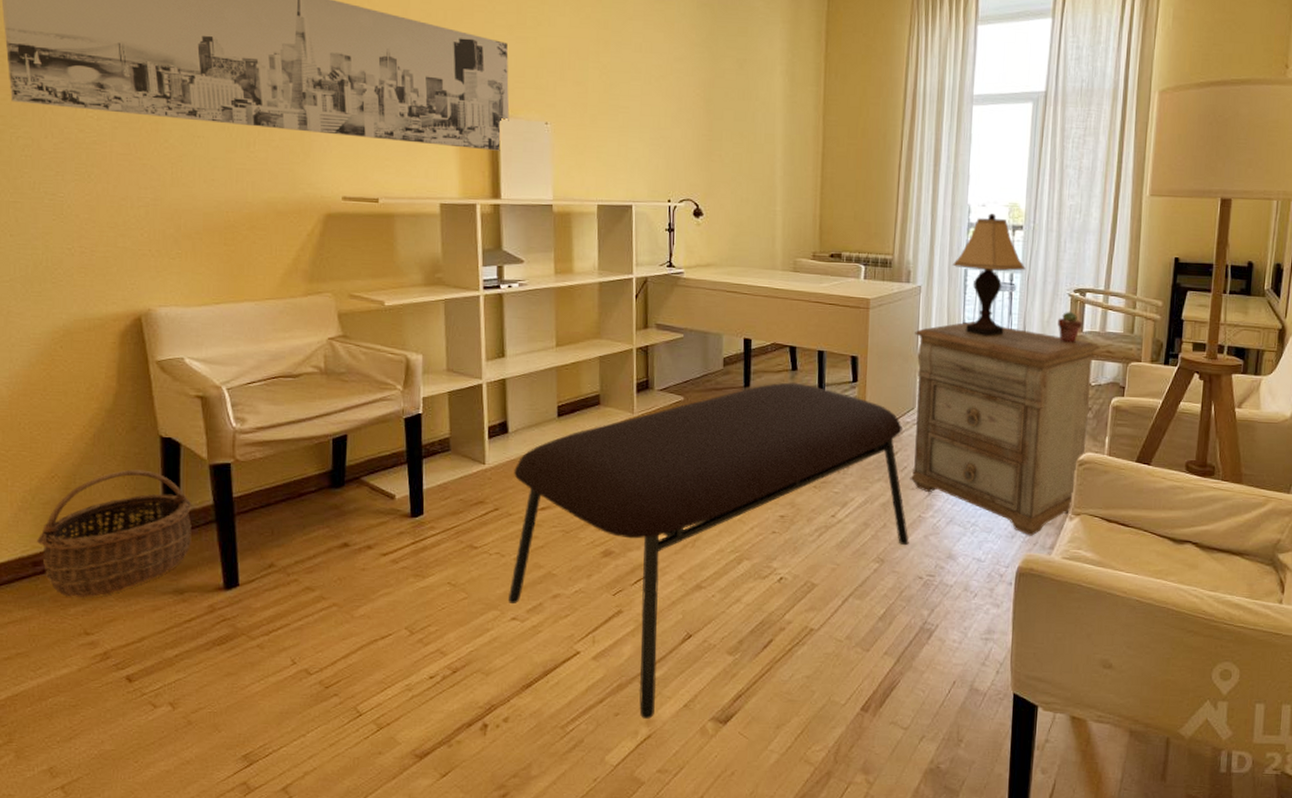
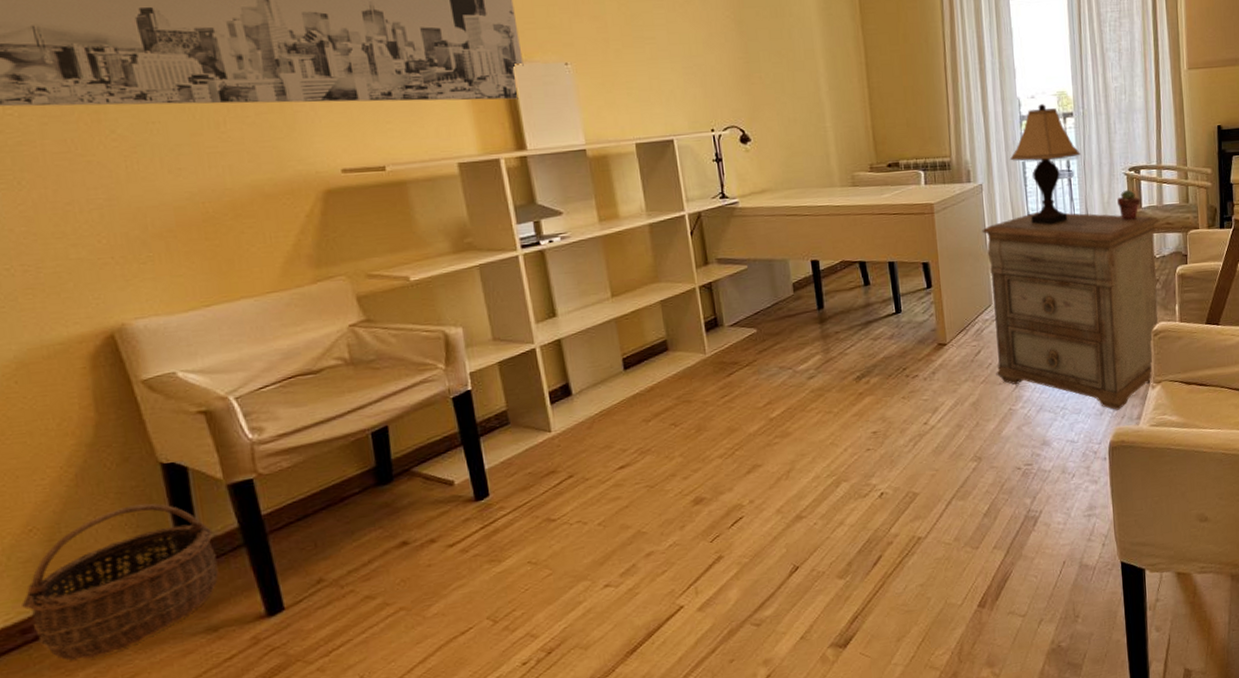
coffee table: present [507,382,909,719] -> none [584,297,1004,660]

